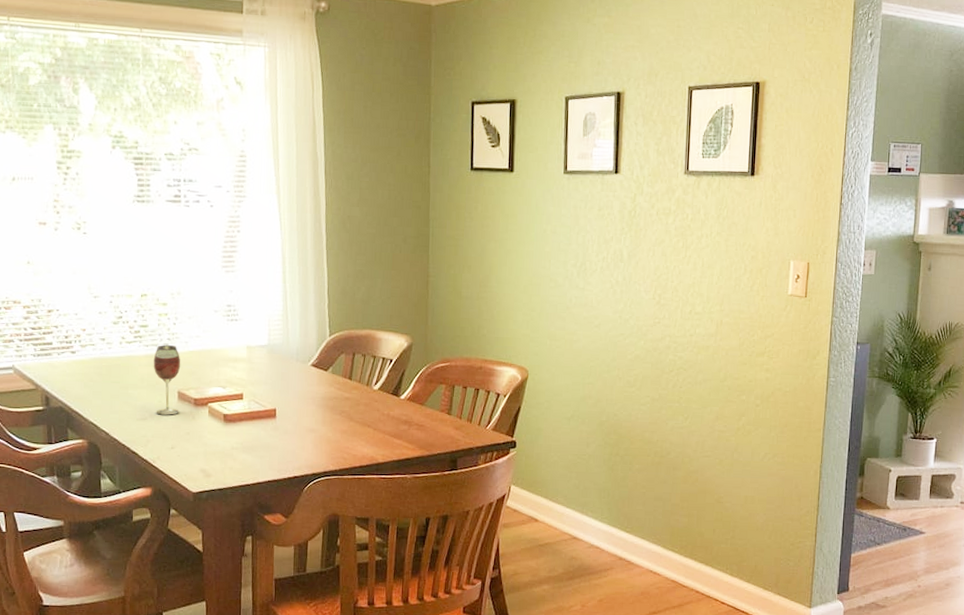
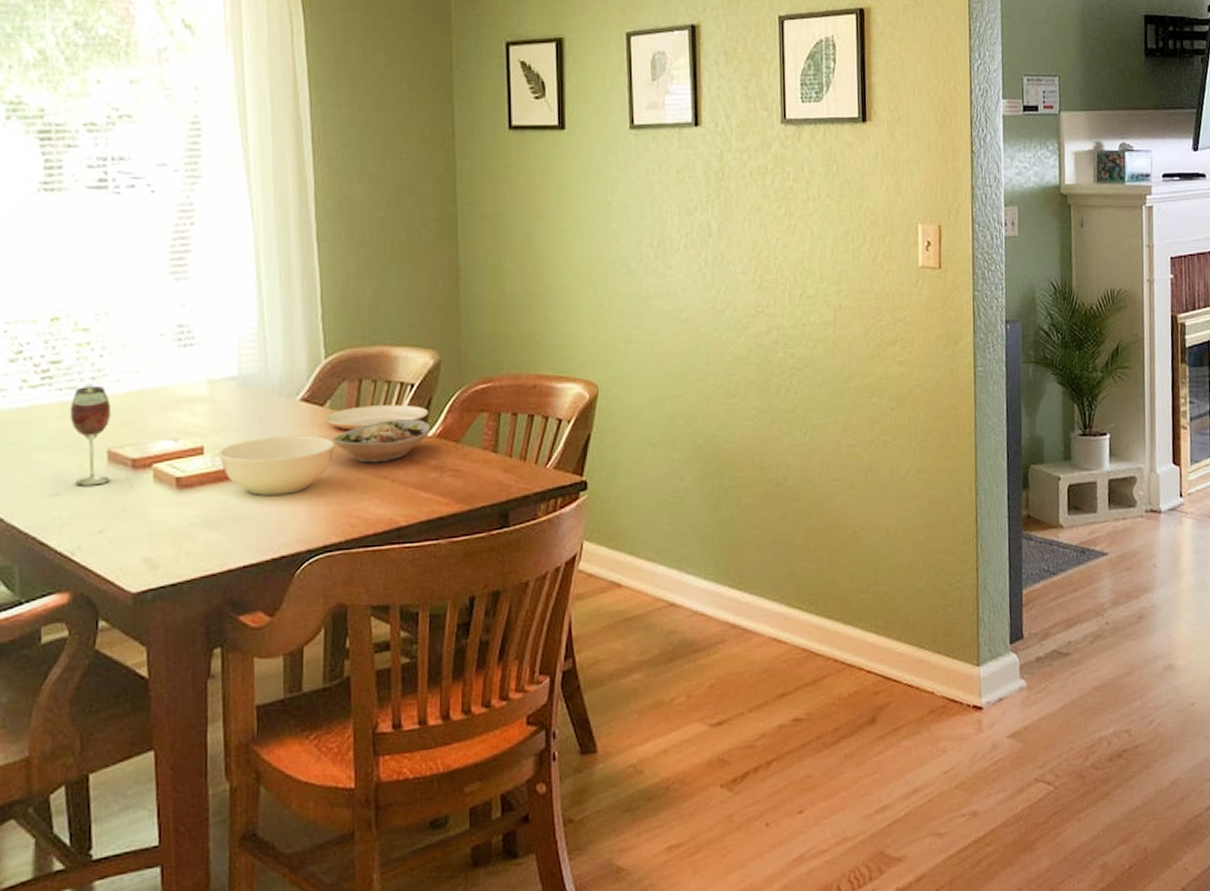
bowl: none [253,390,335,433] -> present [219,435,335,496]
plate: none [327,373,402,390] -> present [324,404,428,431]
salad: none [332,384,403,415] -> present [332,419,431,463]

